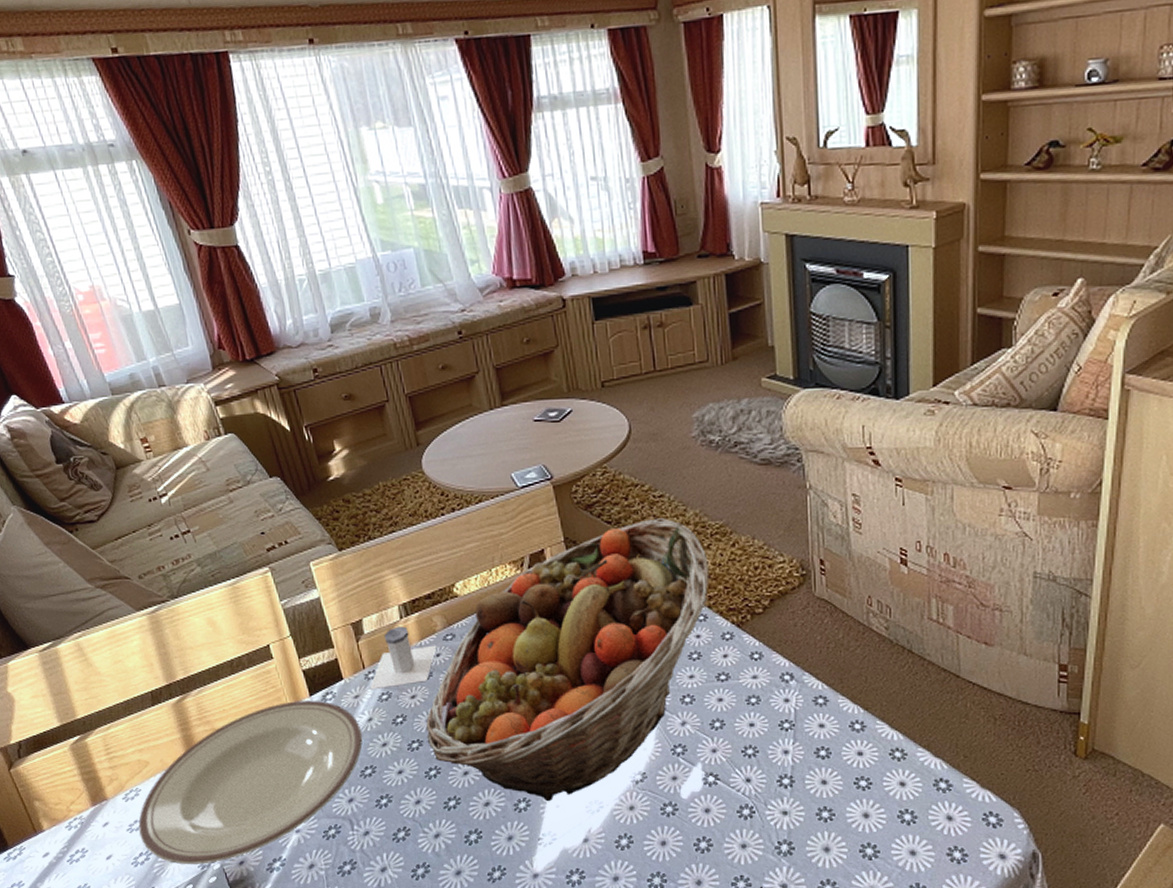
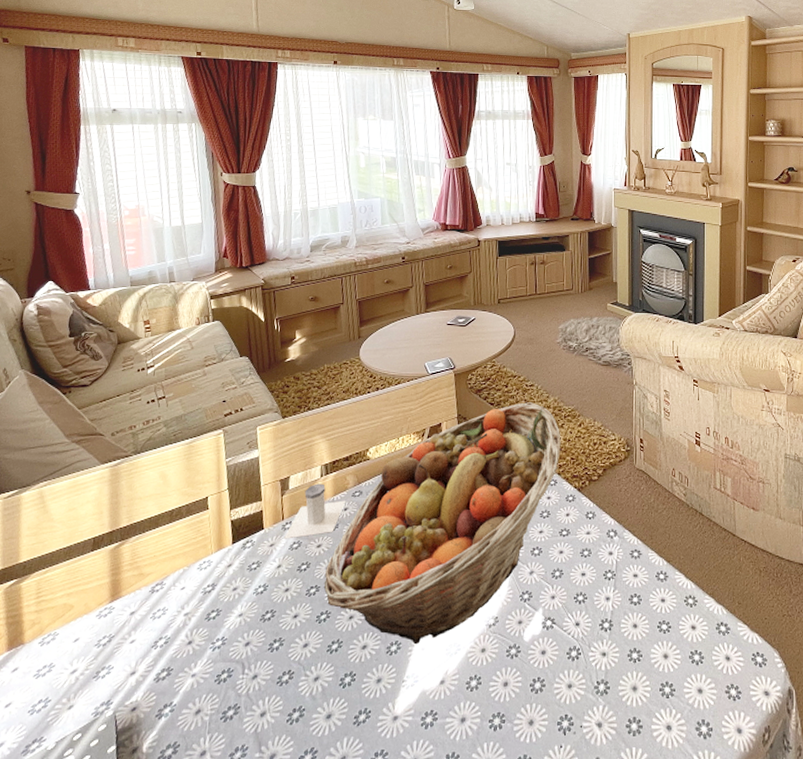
plate: present [138,701,363,864] -> none [44,548,270,711]

